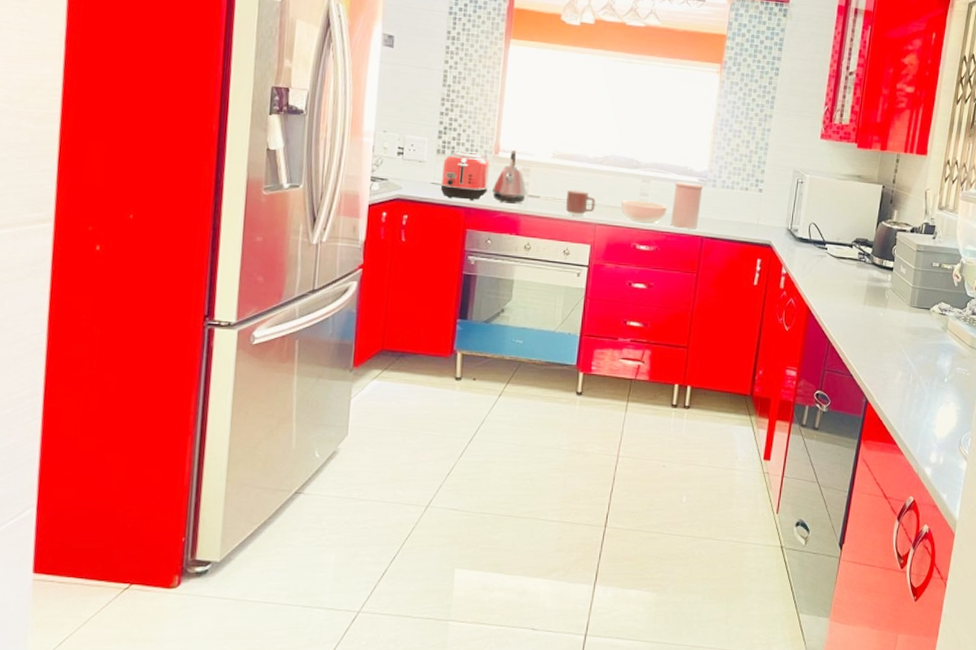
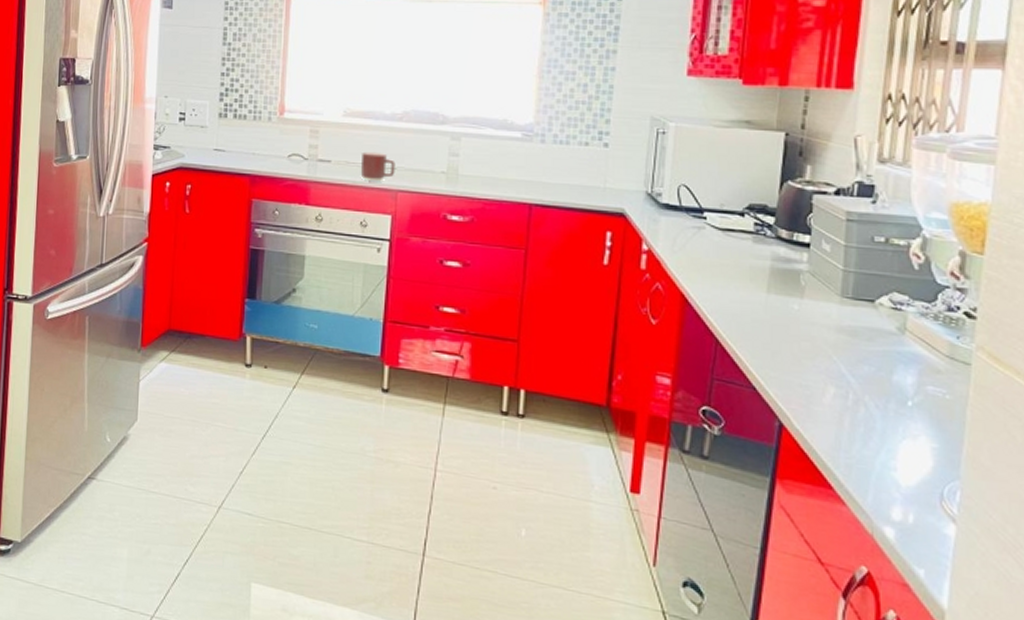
toaster: present [440,151,490,201] -> none [223,114,275,168]
kettle: present [491,148,528,204] -> none [277,108,317,170]
bowl: present [620,200,668,225] -> none [425,162,485,191]
canister: present [671,182,703,229] -> none [489,138,528,195]

